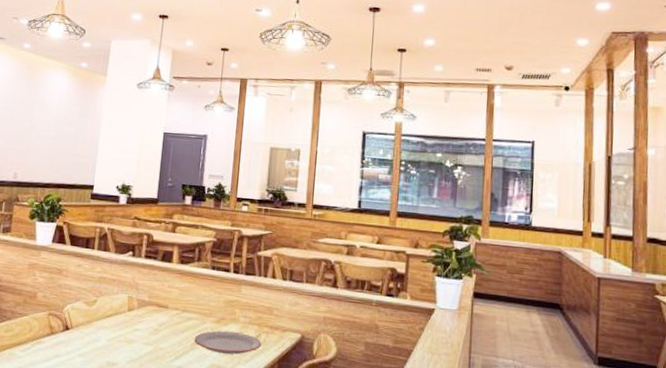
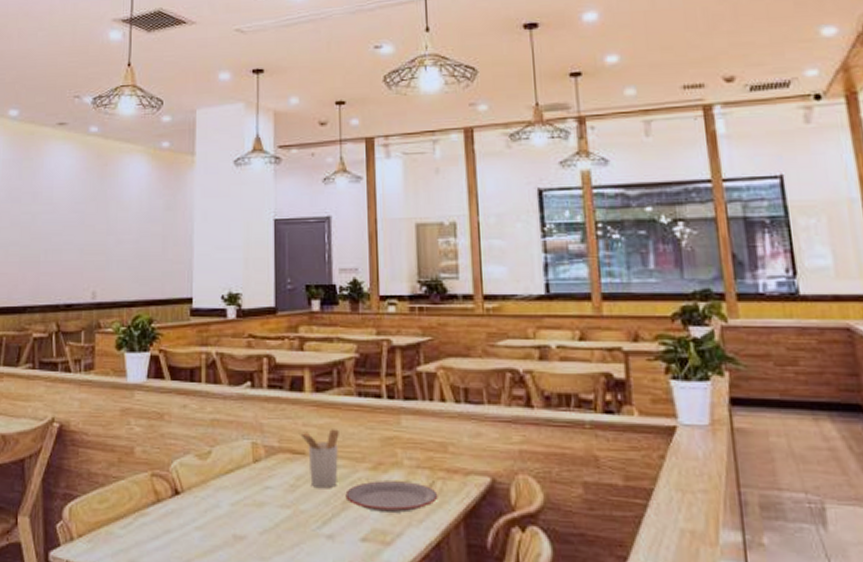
utensil holder: none [164,291,195,334] -> present [298,429,339,489]

